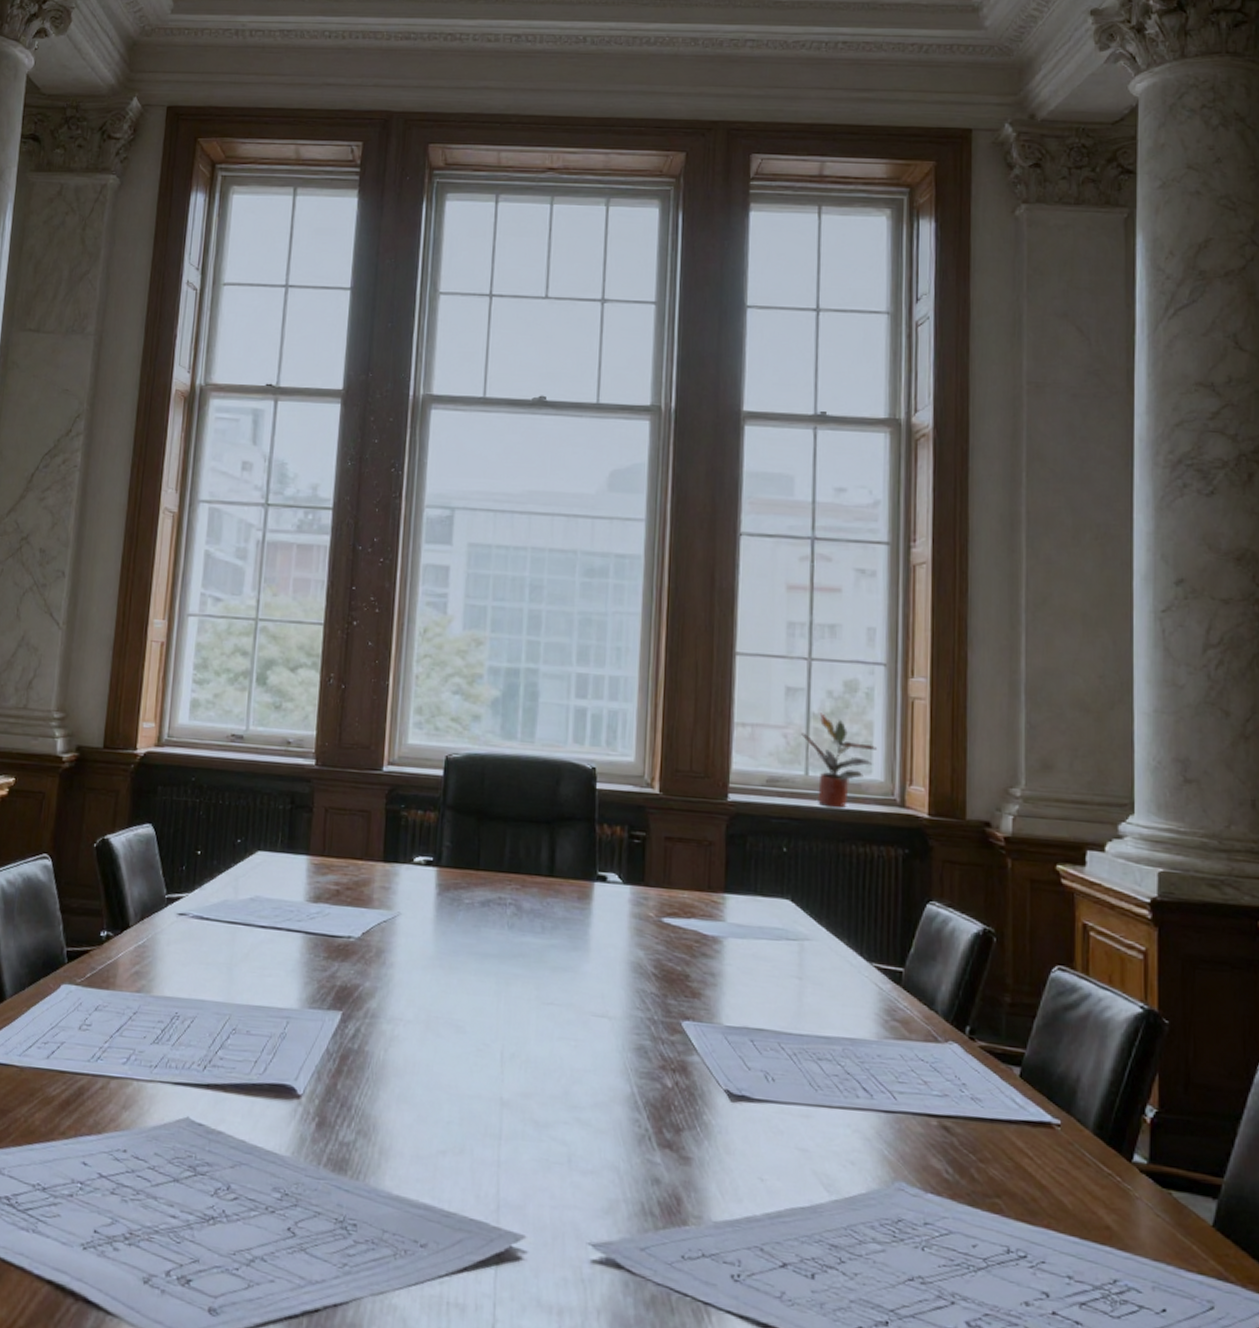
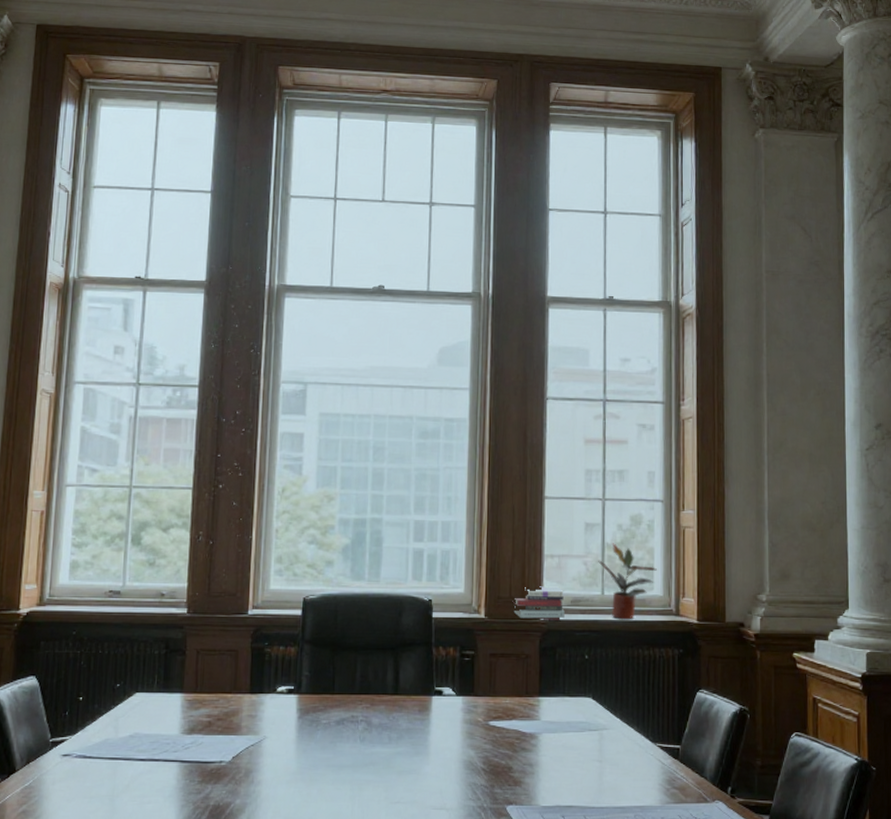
books: none [693,760,758,803] -> present [512,586,565,620]

